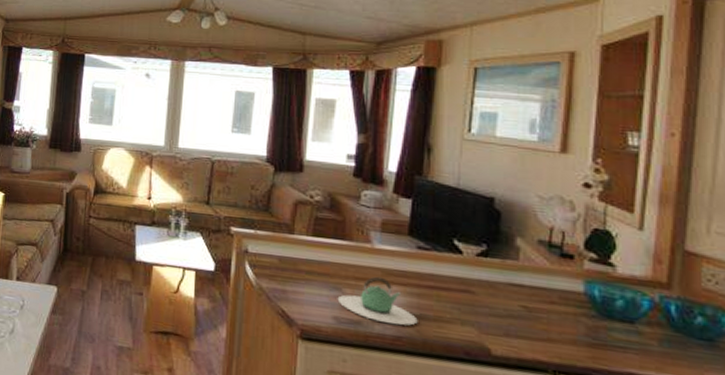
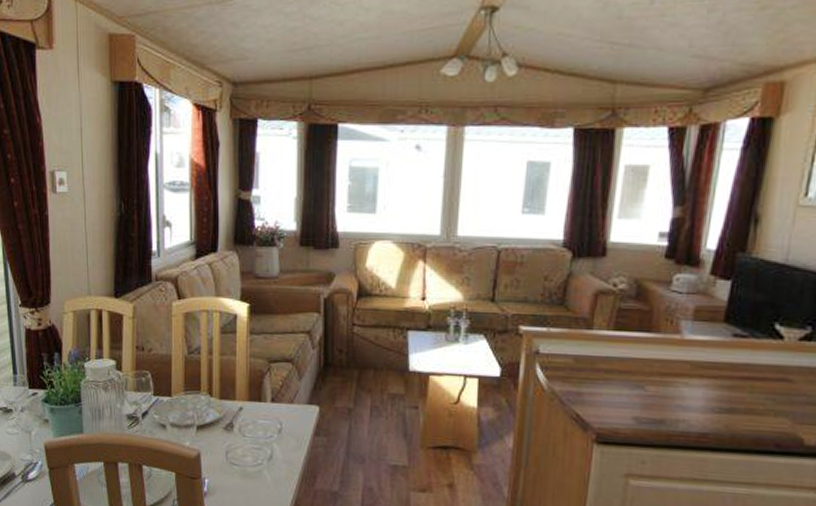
teapot: present [337,276,418,326] -> none [638,370,727,422]

